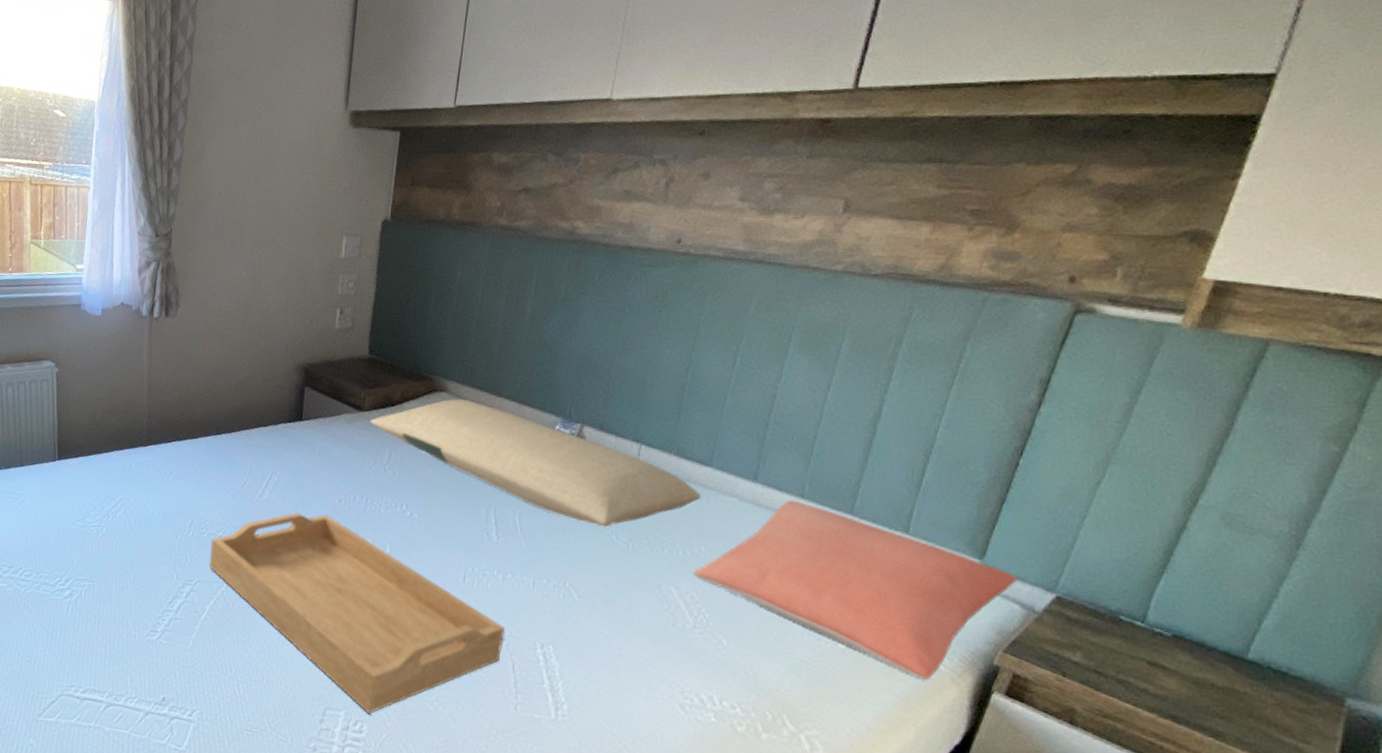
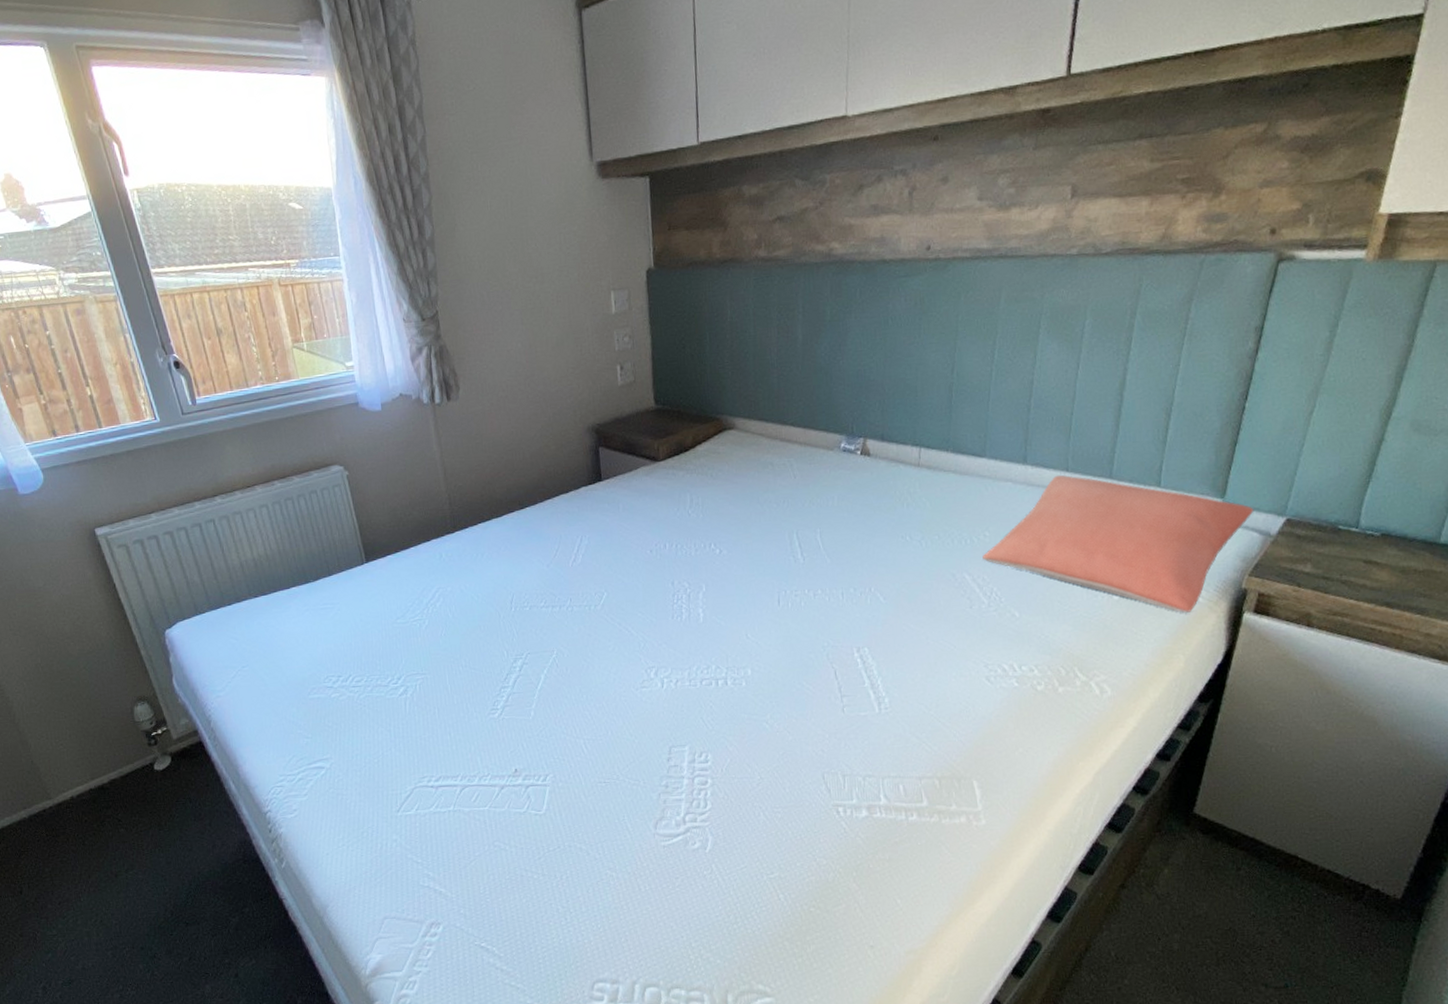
serving tray: present [209,512,506,715] -> none [534,566,824,744]
pillow: present [370,399,702,528] -> none [667,433,980,531]

